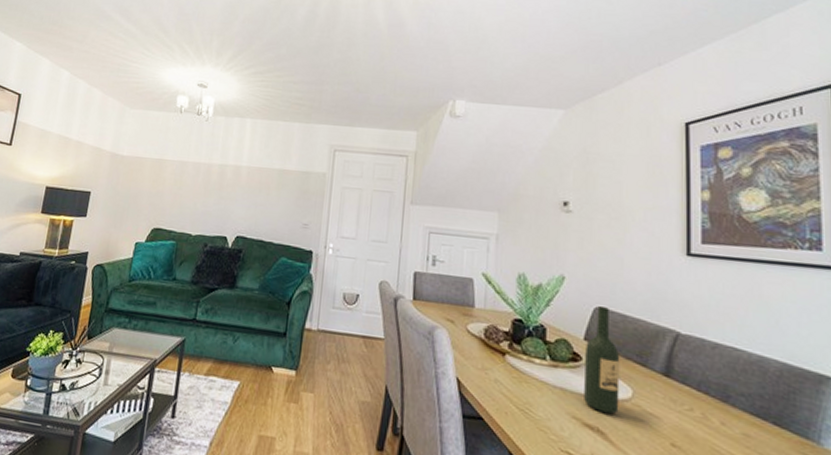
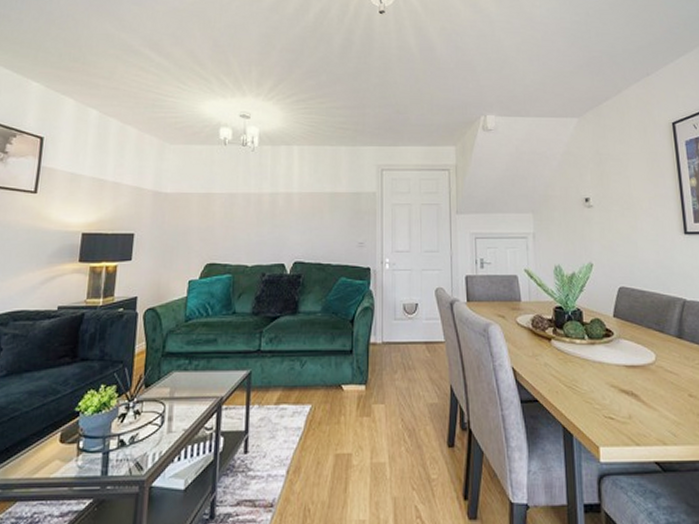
wine bottle: present [584,306,620,415] -> none [615,286,647,379]

